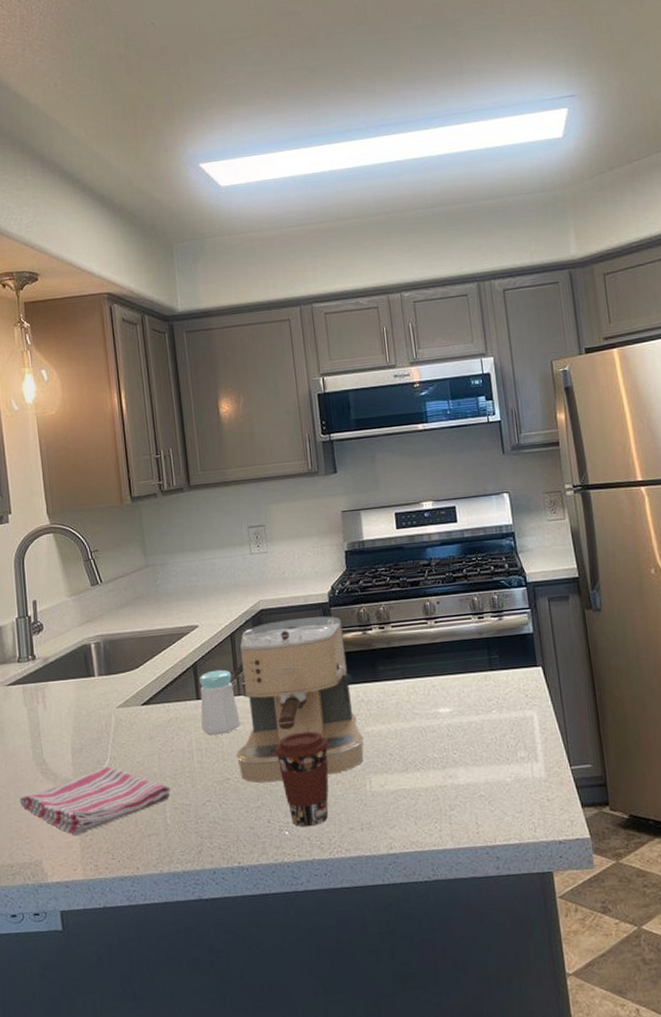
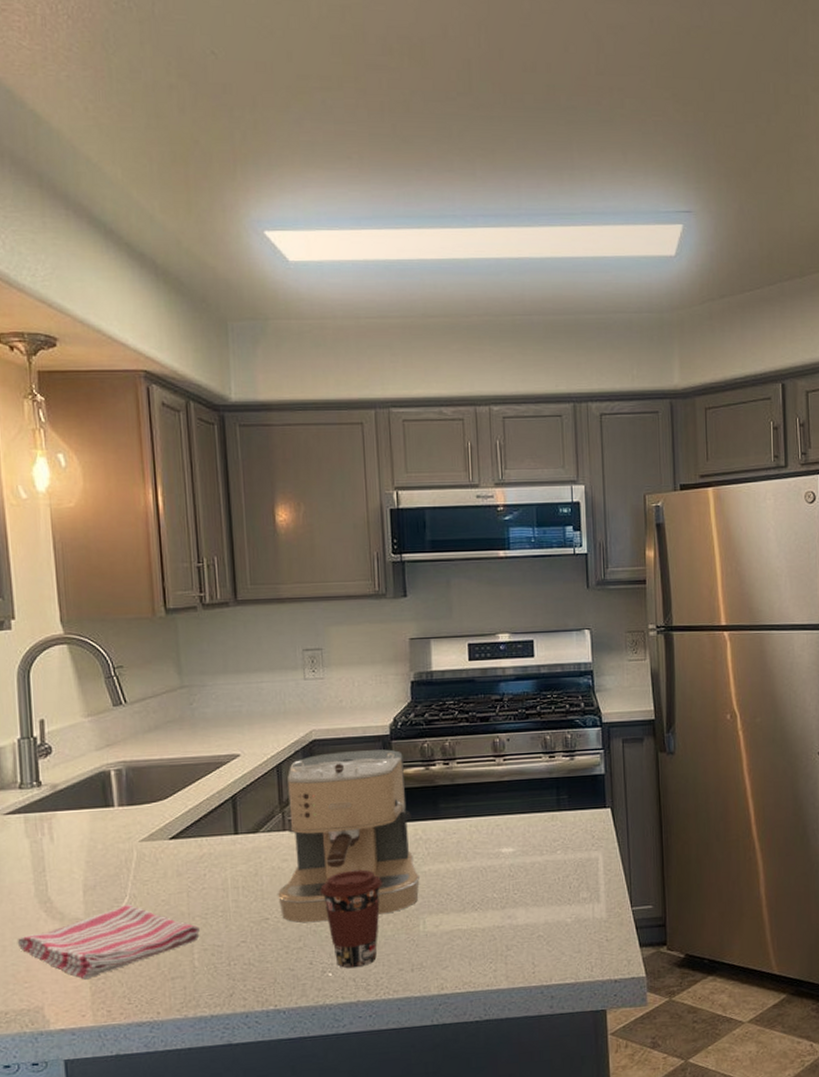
salt shaker: present [199,669,240,735] -> none [238,802,284,873]

